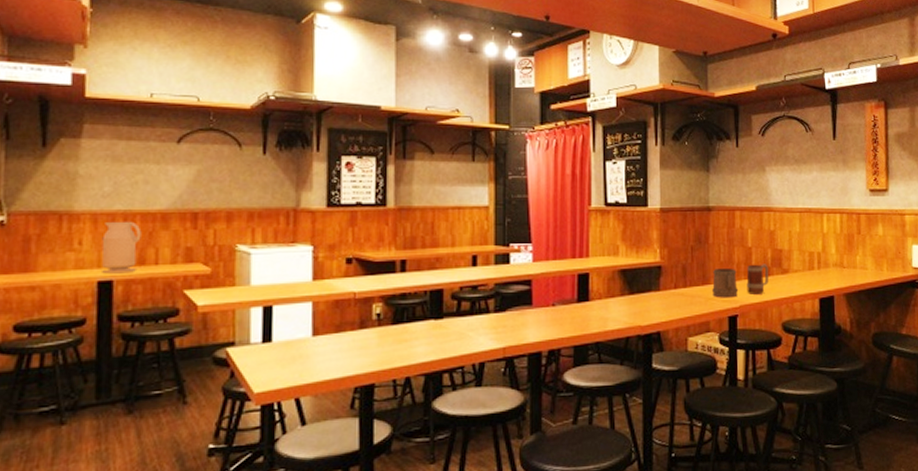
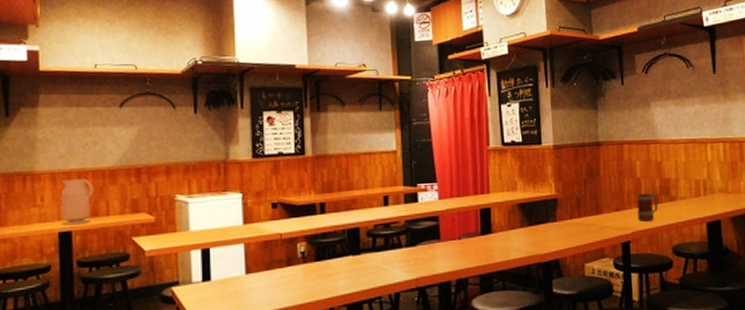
beer mug: present [711,267,739,298] -> none [604,197,630,226]

